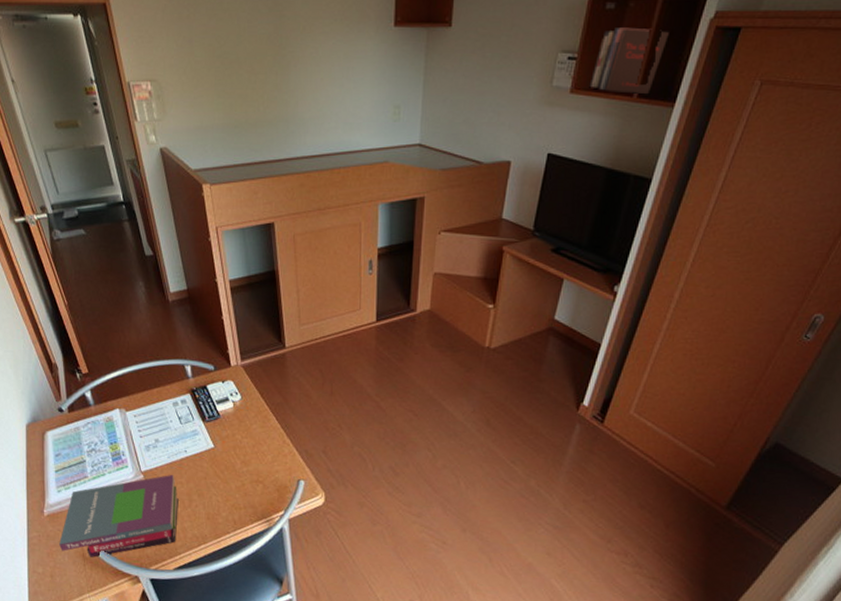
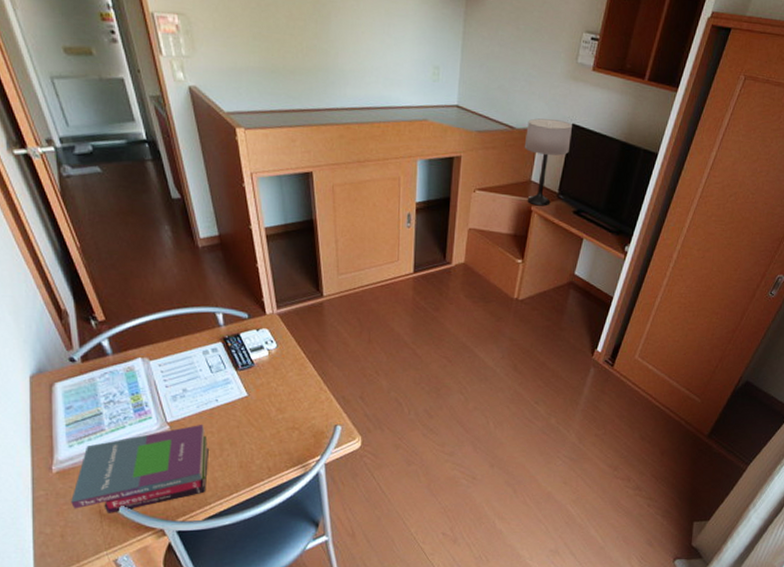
table lamp: none [493,150,549,245] -> present [524,118,573,206]
books: present [589,27,669,95] -> none [609,16,675,79]

